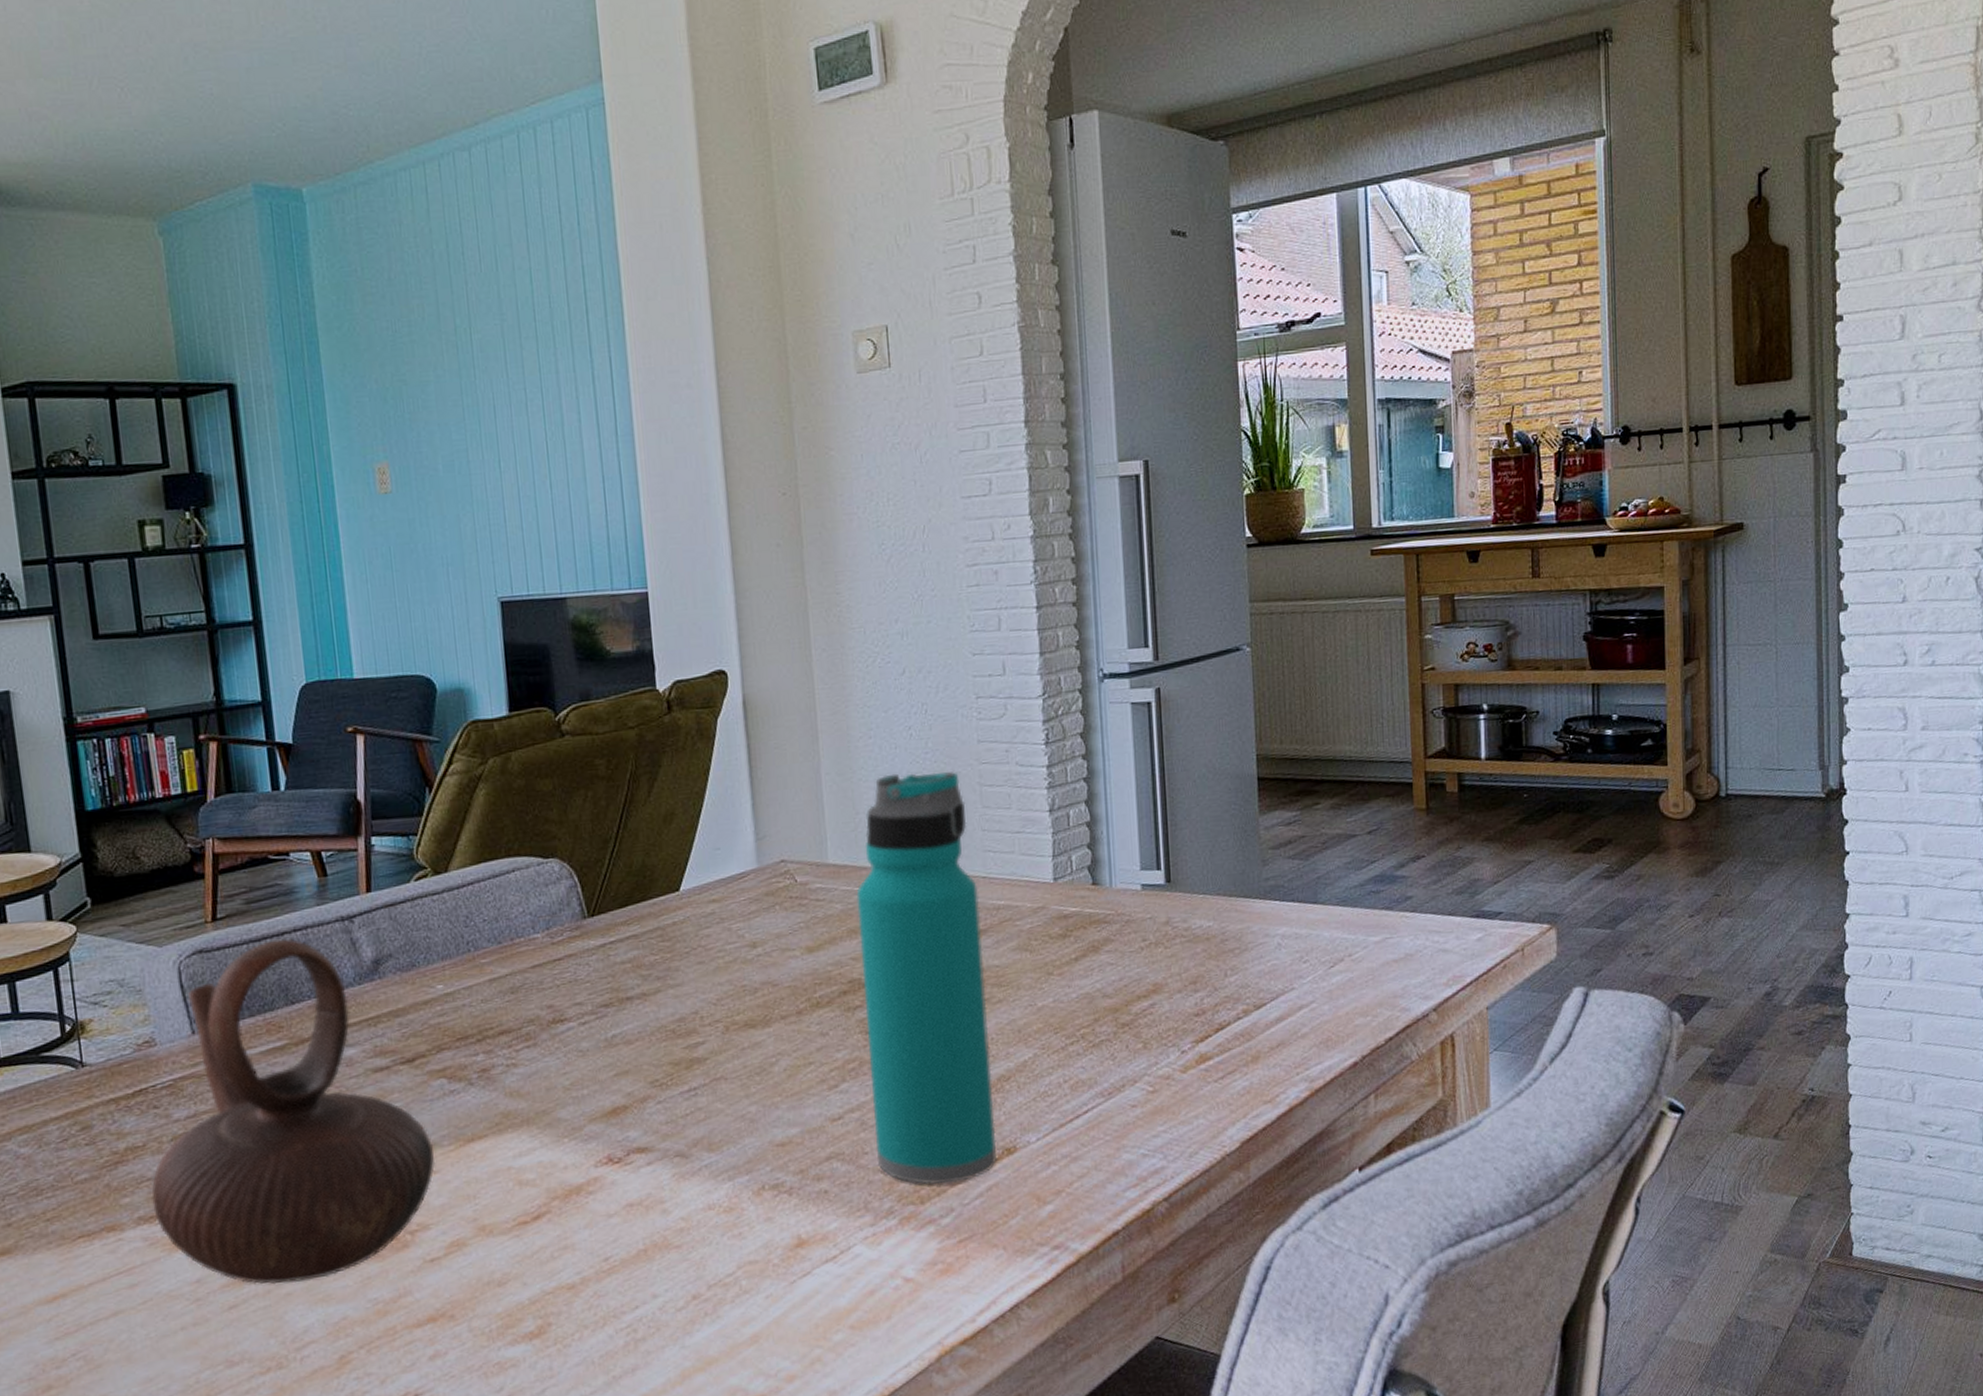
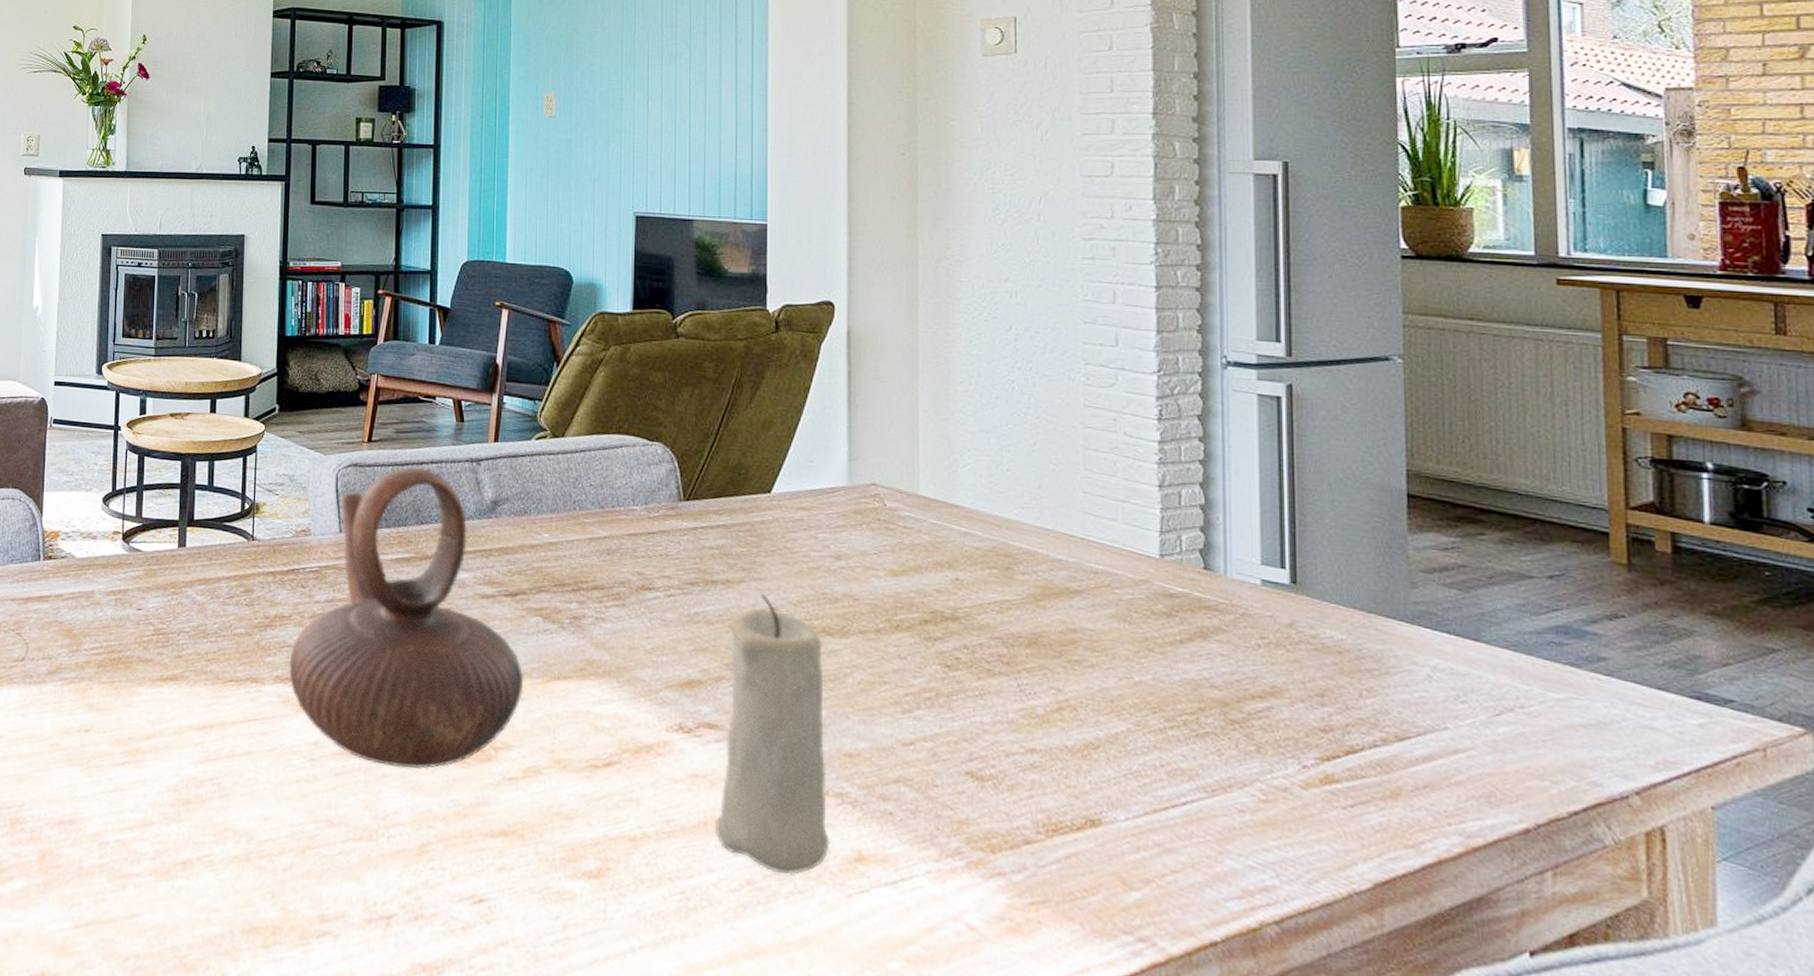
candle: none [647,1000,770,1280] -> present [714,594,830,874]
water bottle: present [856,771,998,1185] -> none [945,421,1080,842]

